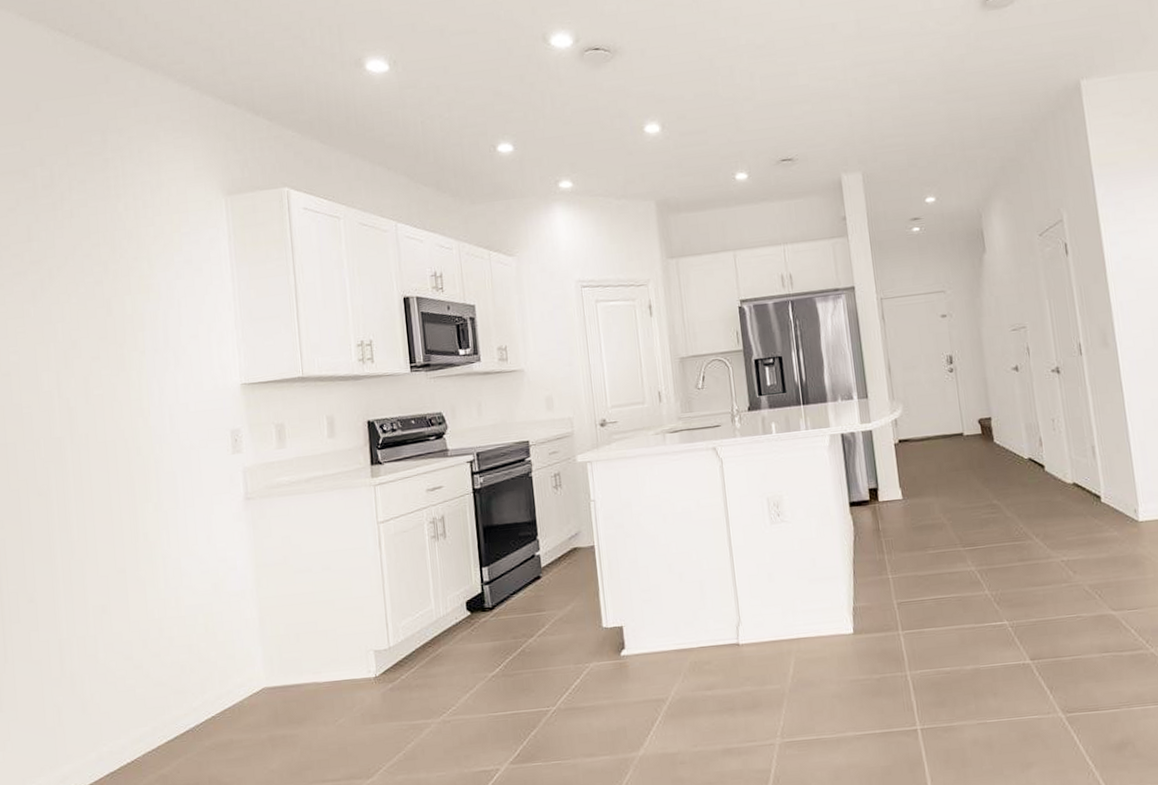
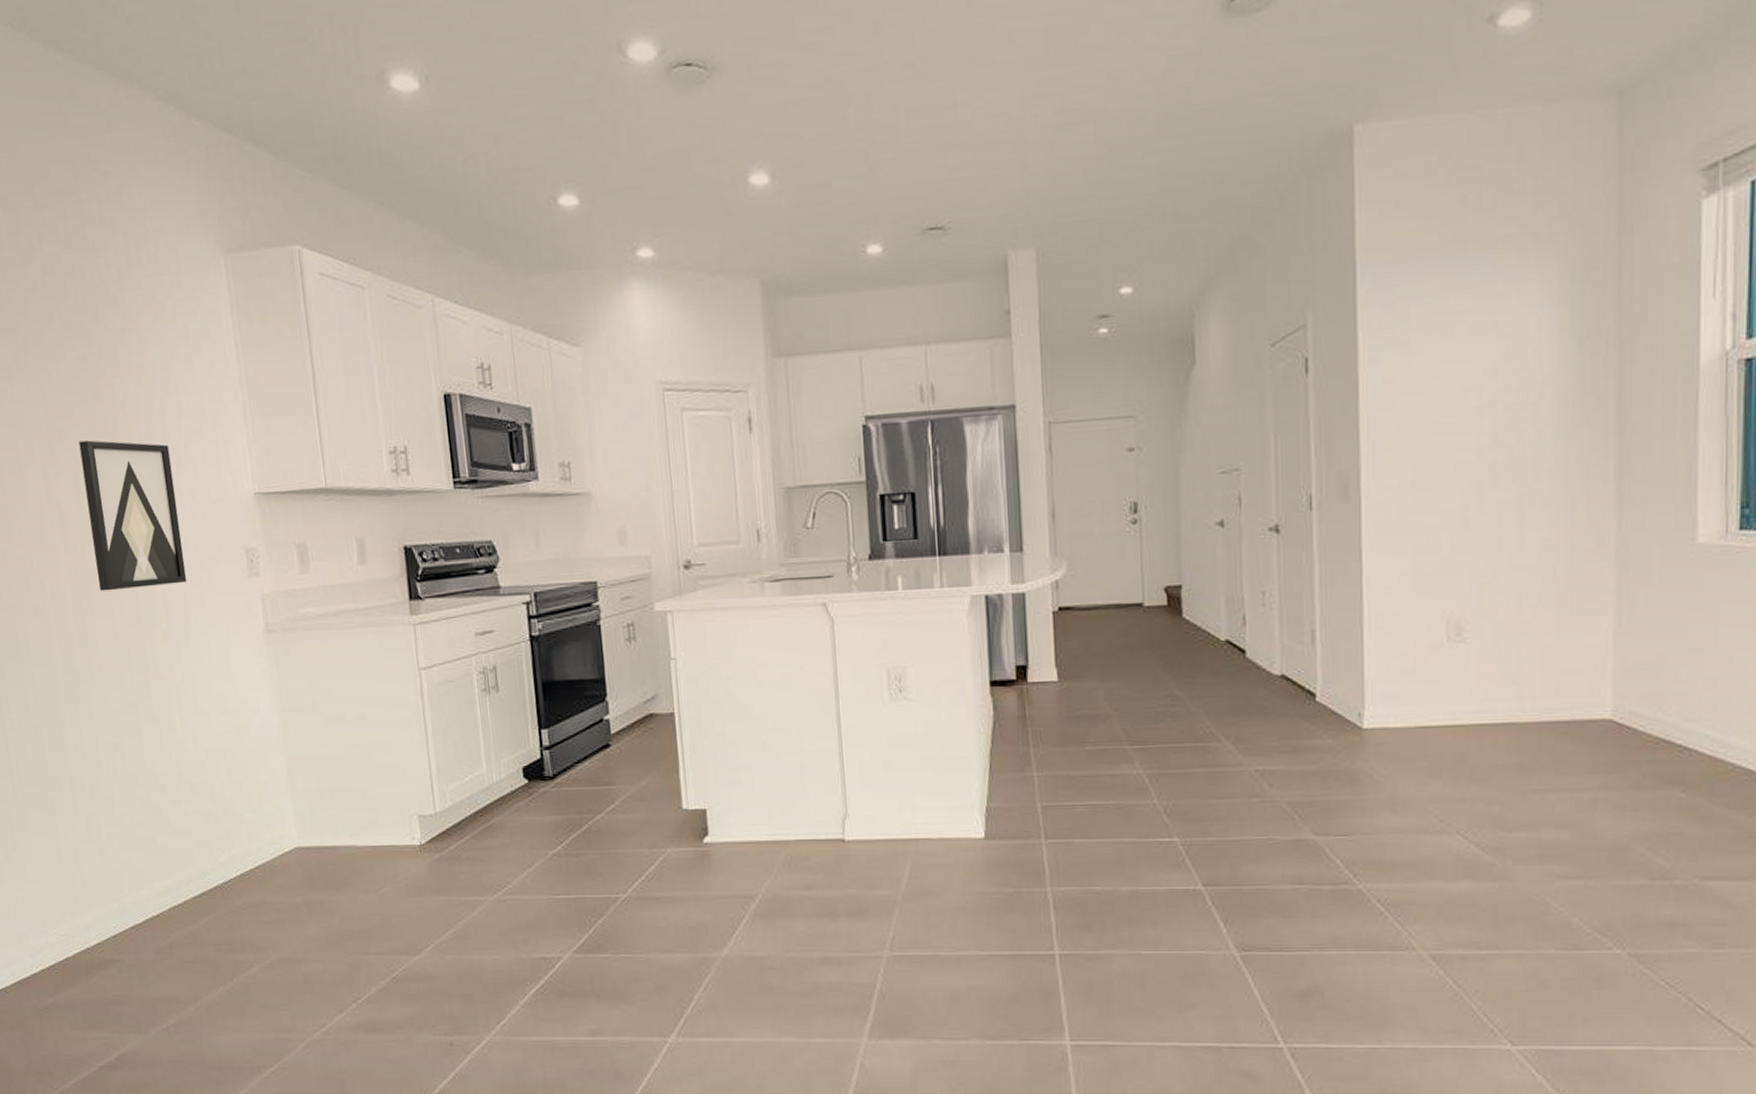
wall art: none [90,347,178,474] -> present [78,440,187,591]

